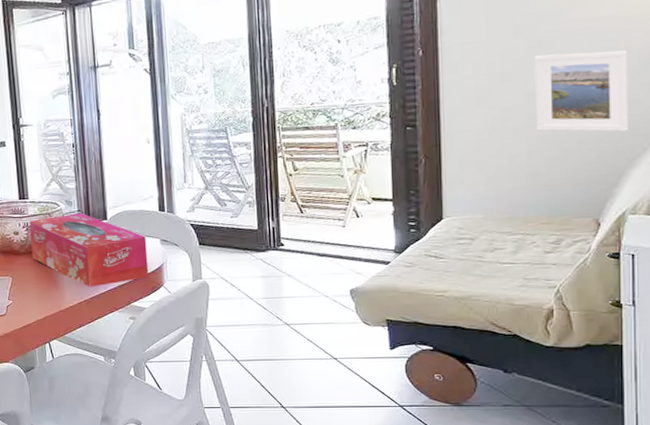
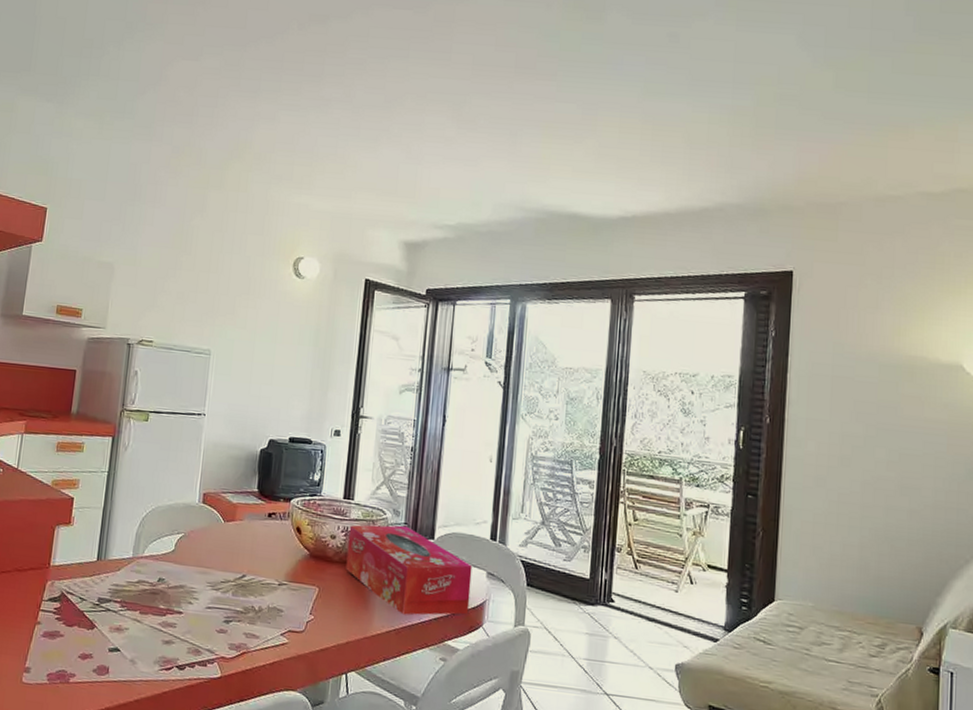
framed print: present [535,50,630,132] -> none [869,446,955,539]

